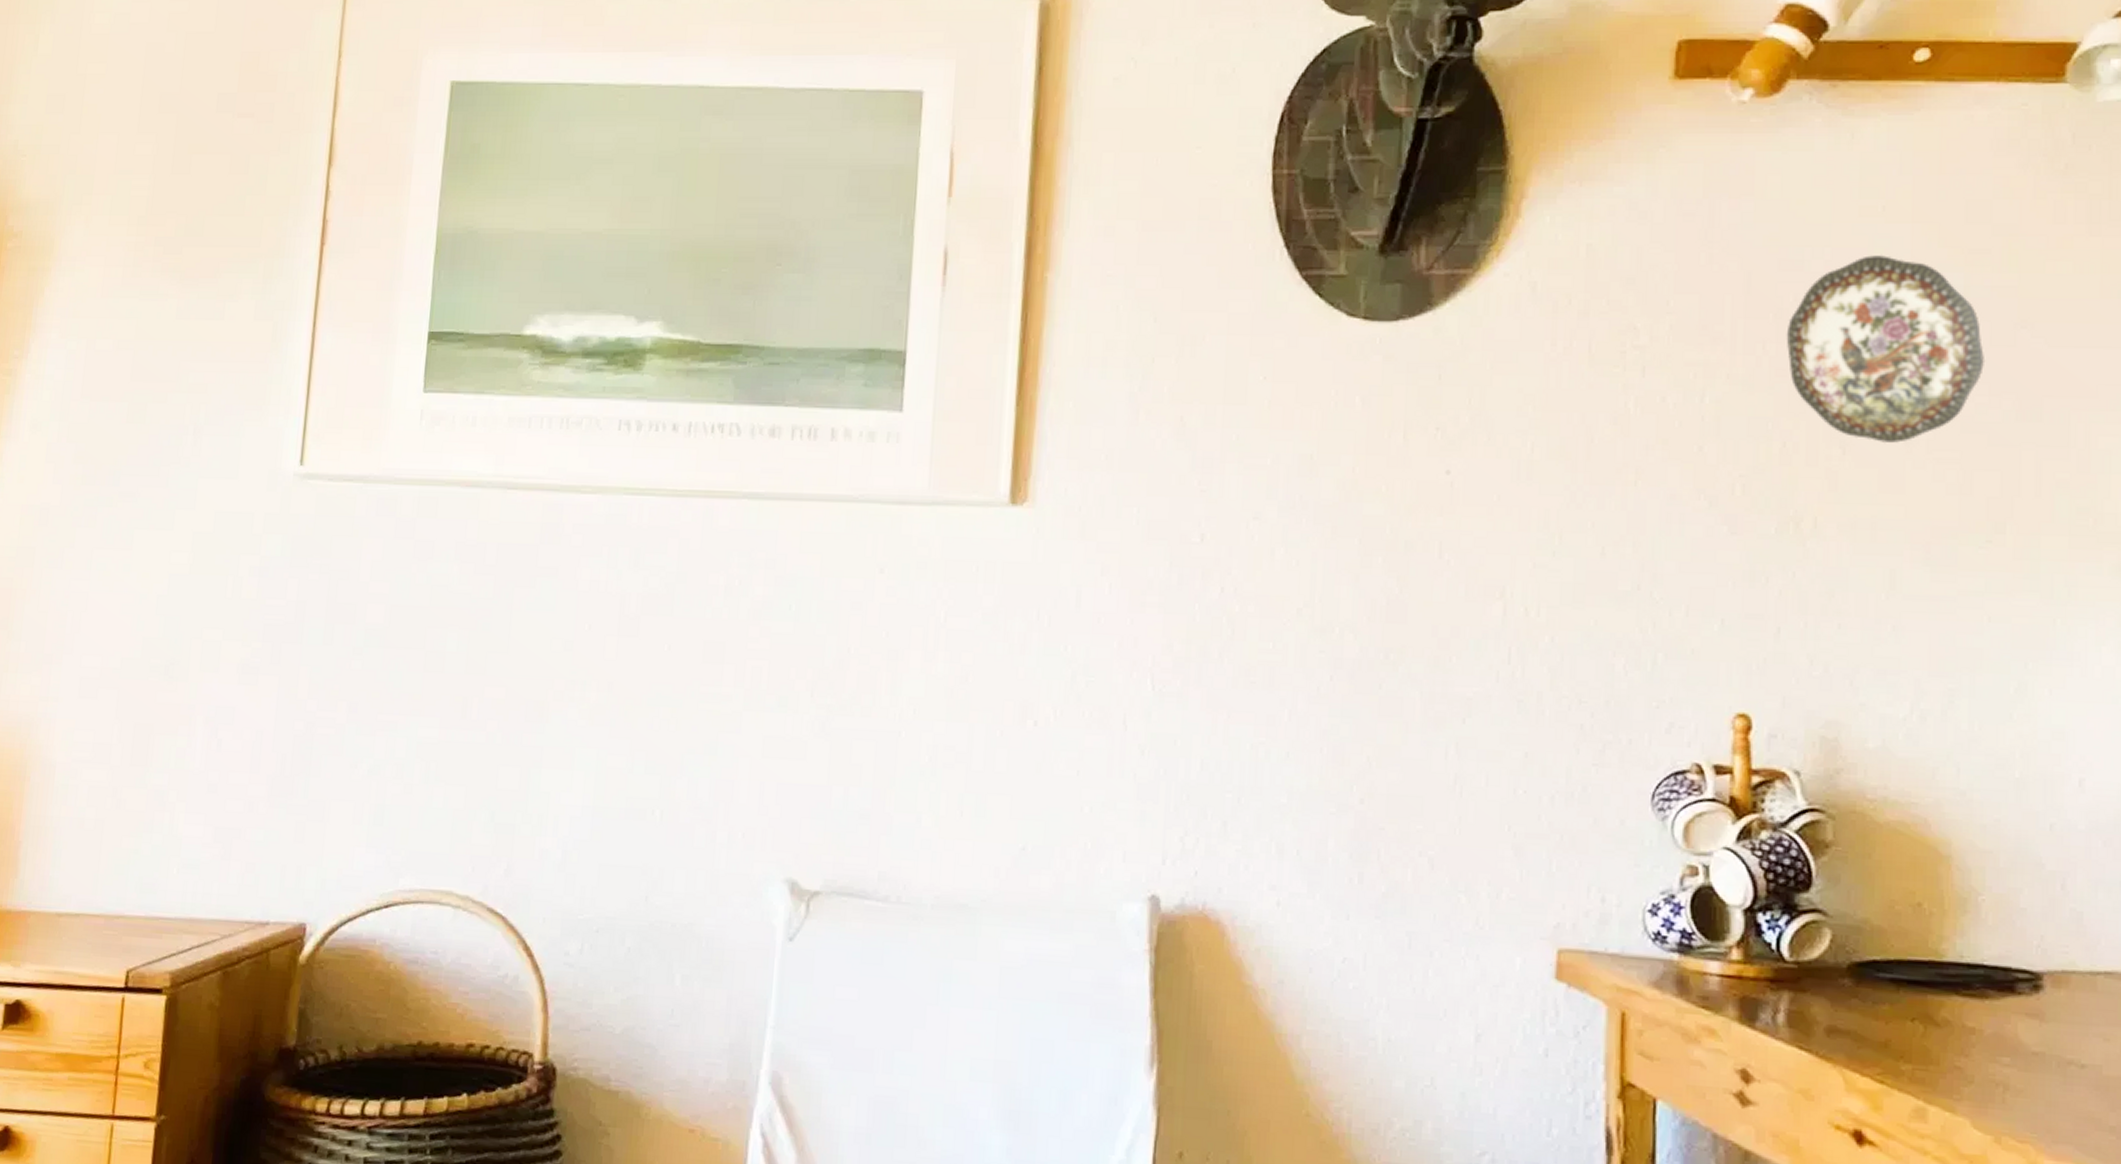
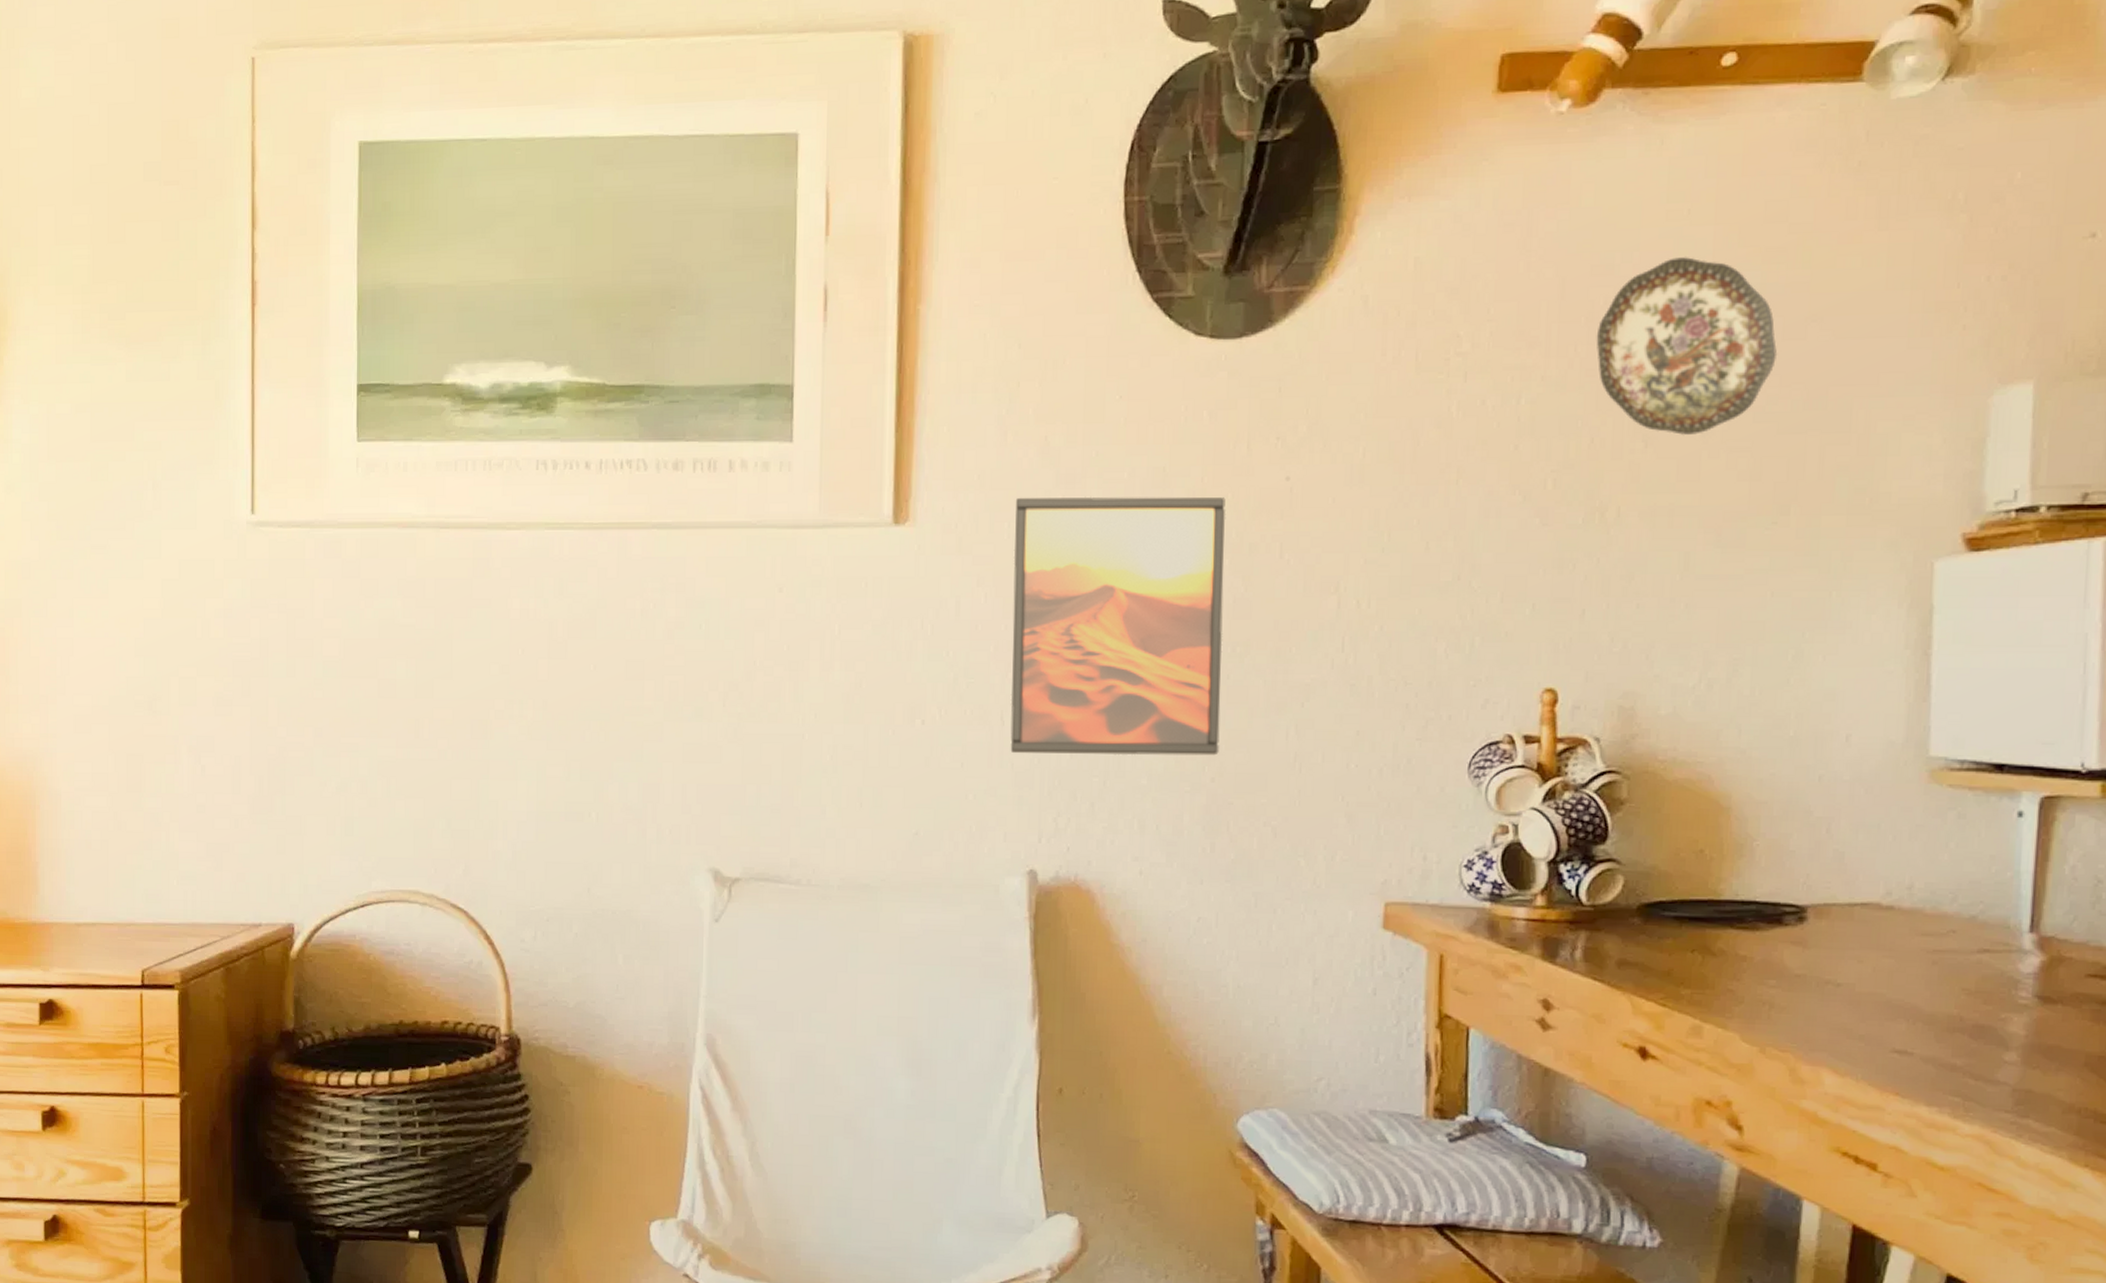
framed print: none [1133,482,1380,774] -> present [1010,496,1226,756]

